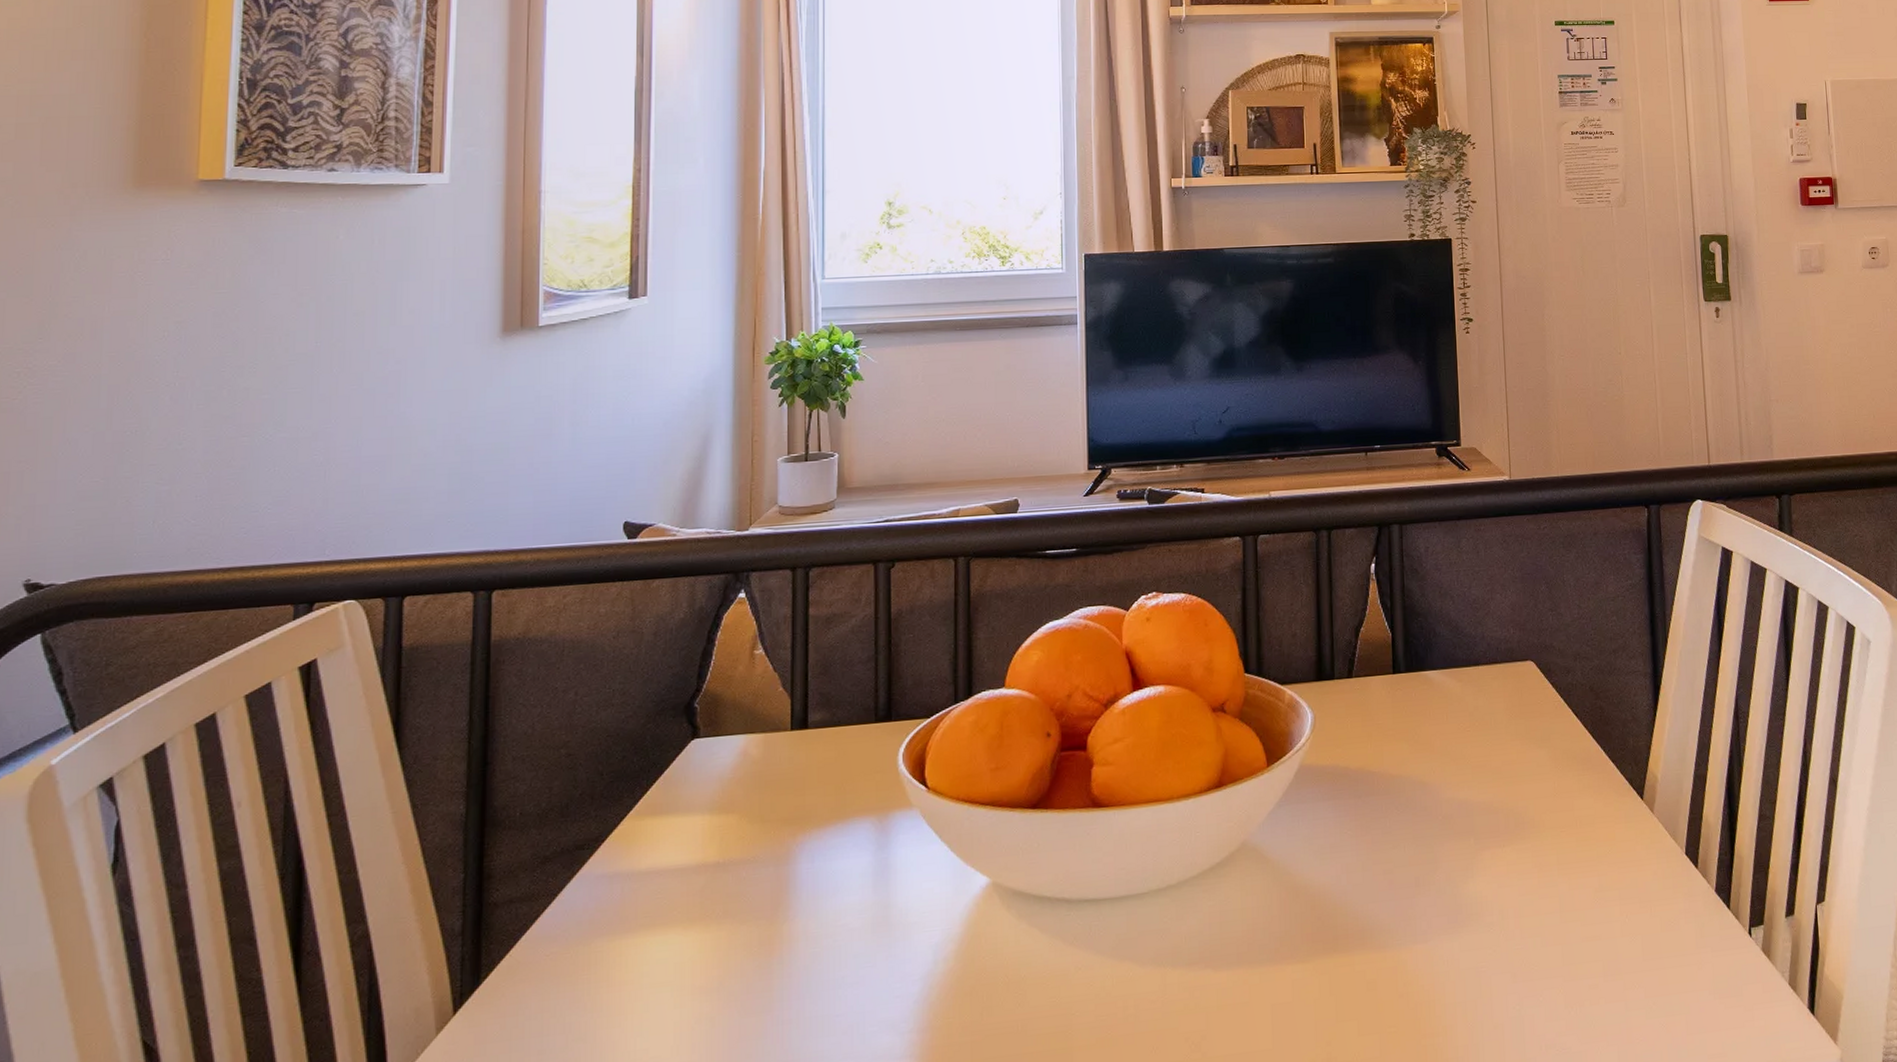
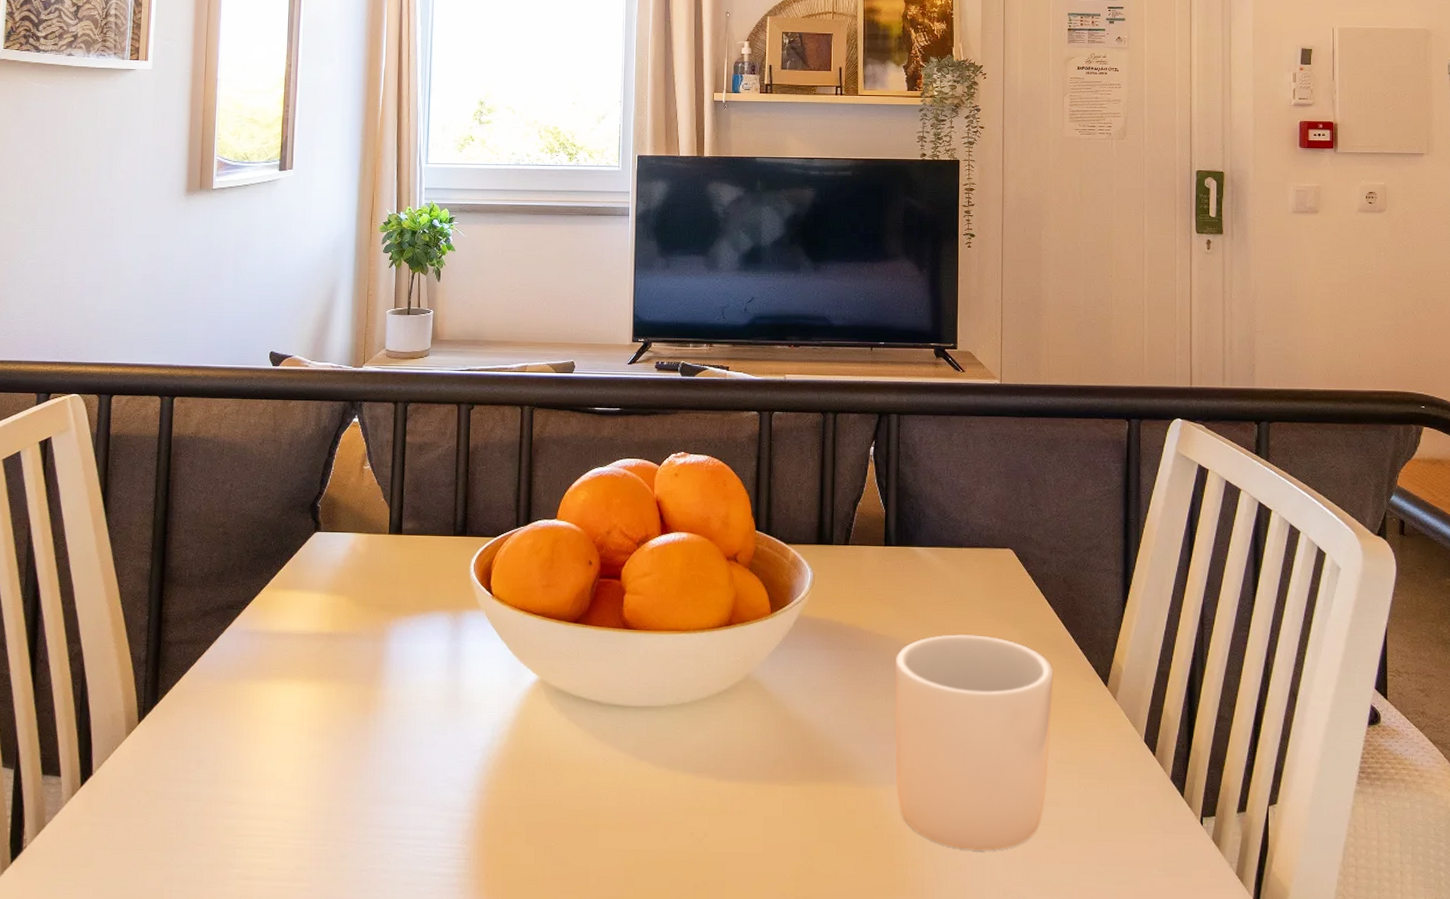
mug: none [1411,760,1587,1006] -> present [894,633,1054,851]

